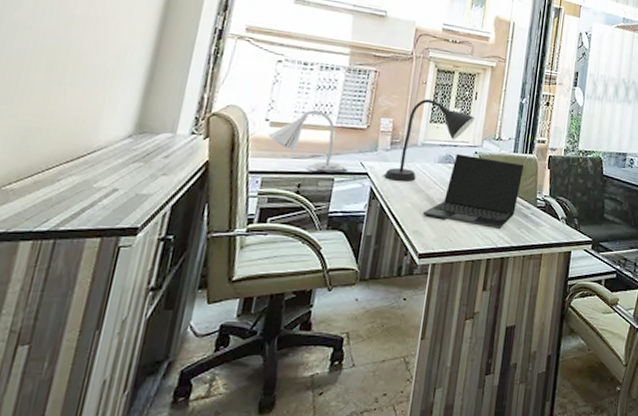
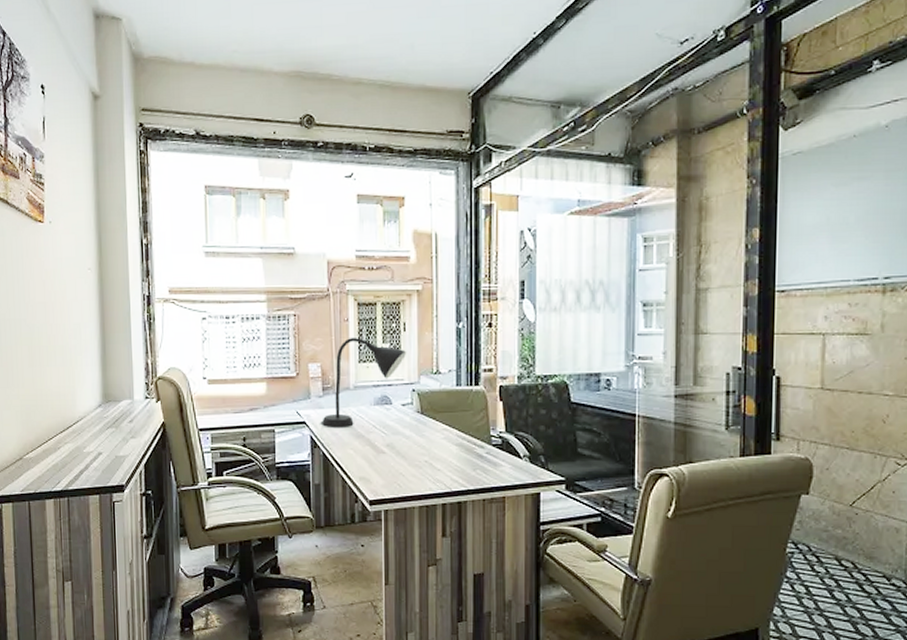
table lamp: present [268,110,348,173] -> none [208,363,286,424]
laptop: present [423,153,525,230] -> none [367,393,471,472]

